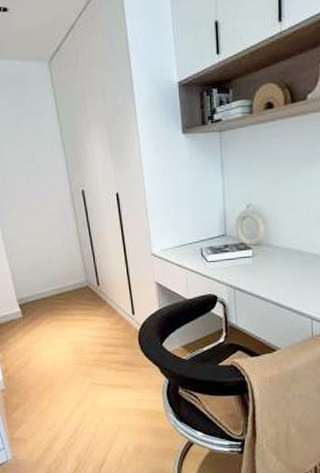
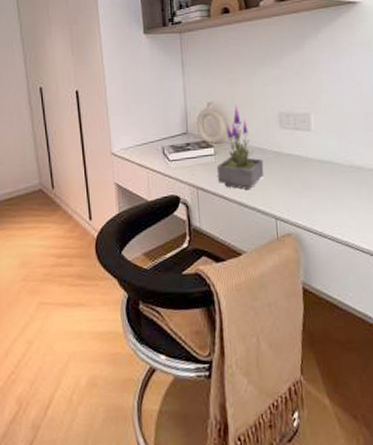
potted plant: none [254,206,302,291] -> present [216,104,264,190]

